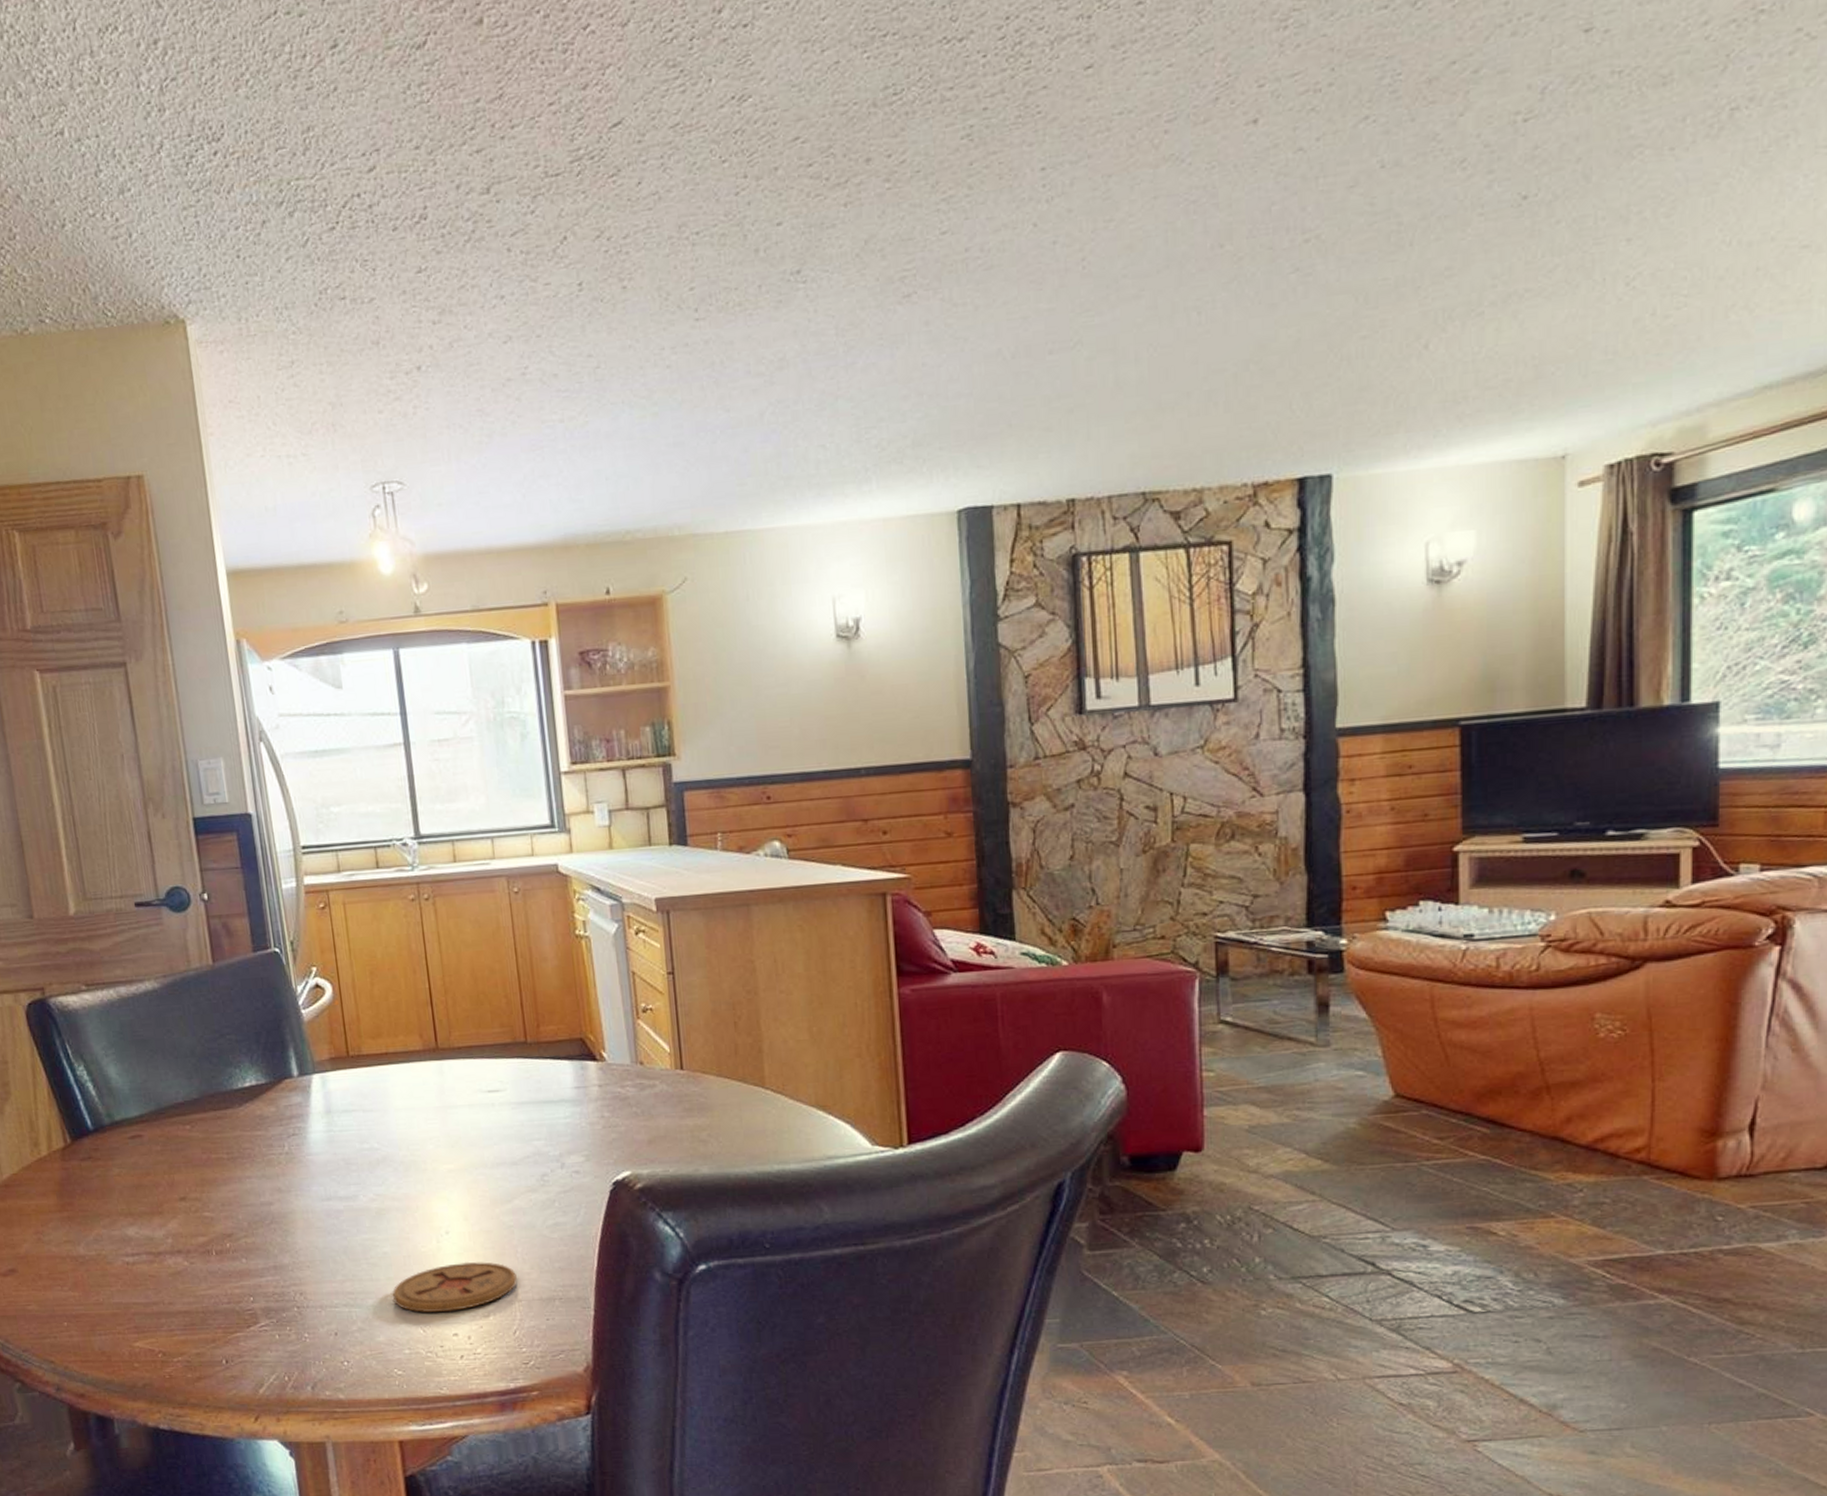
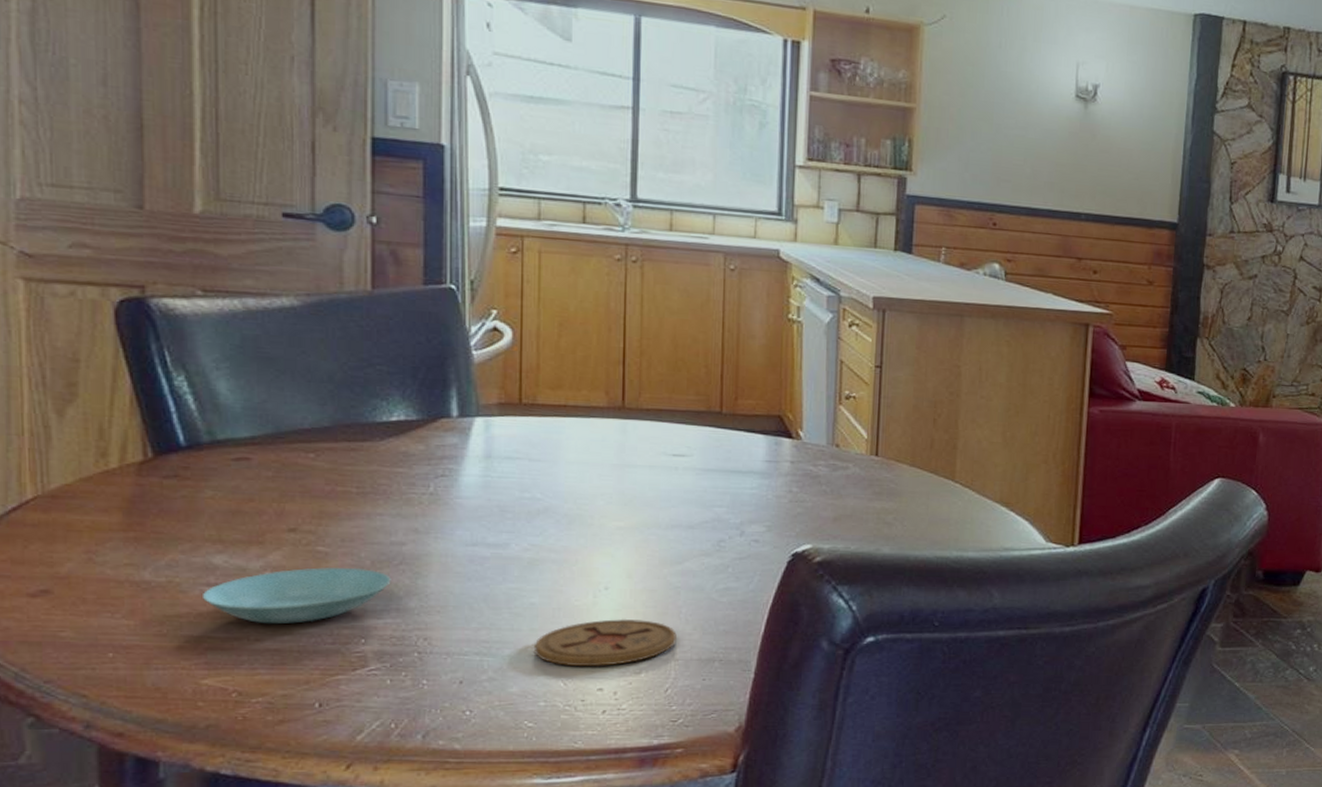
saucer: none [124,1229,266,1288] -> present [203,567,391,624]

